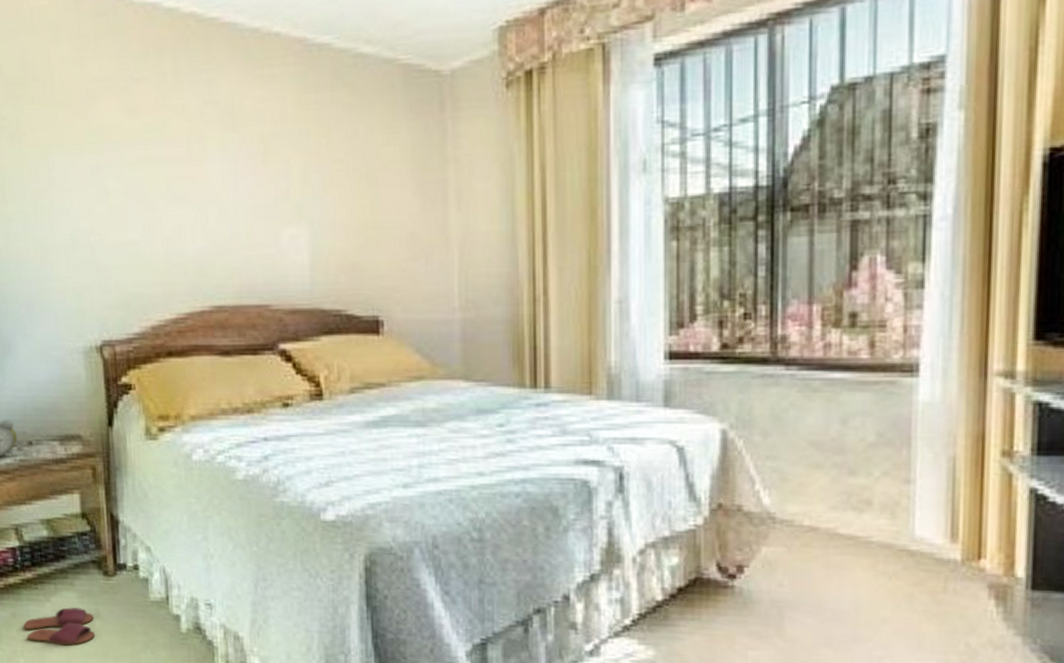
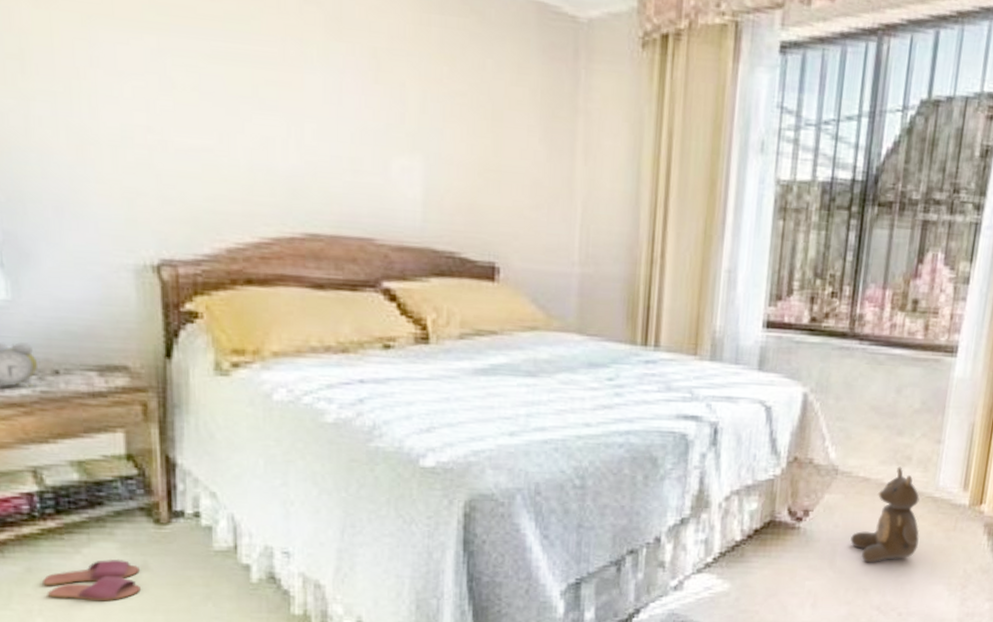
teddy bear: none [801,513,895,632] -> present [850,466,920,563]

